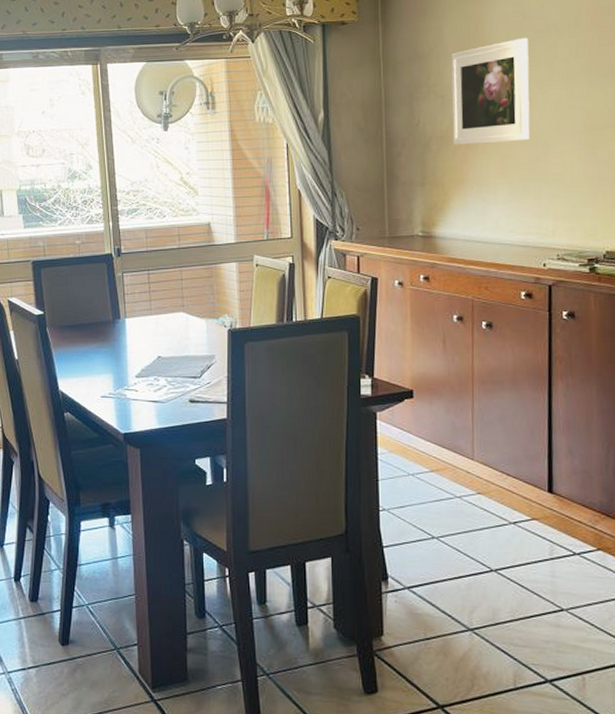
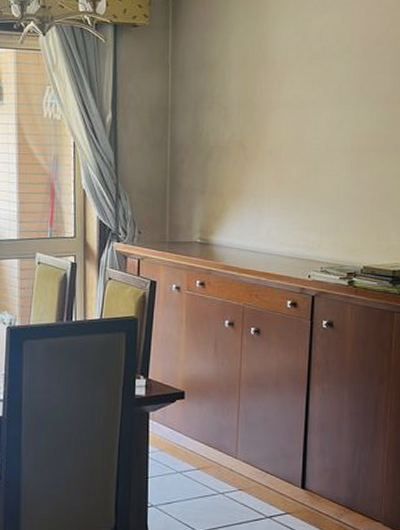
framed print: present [451,38,530,145] -> none [233,58,306,157]

